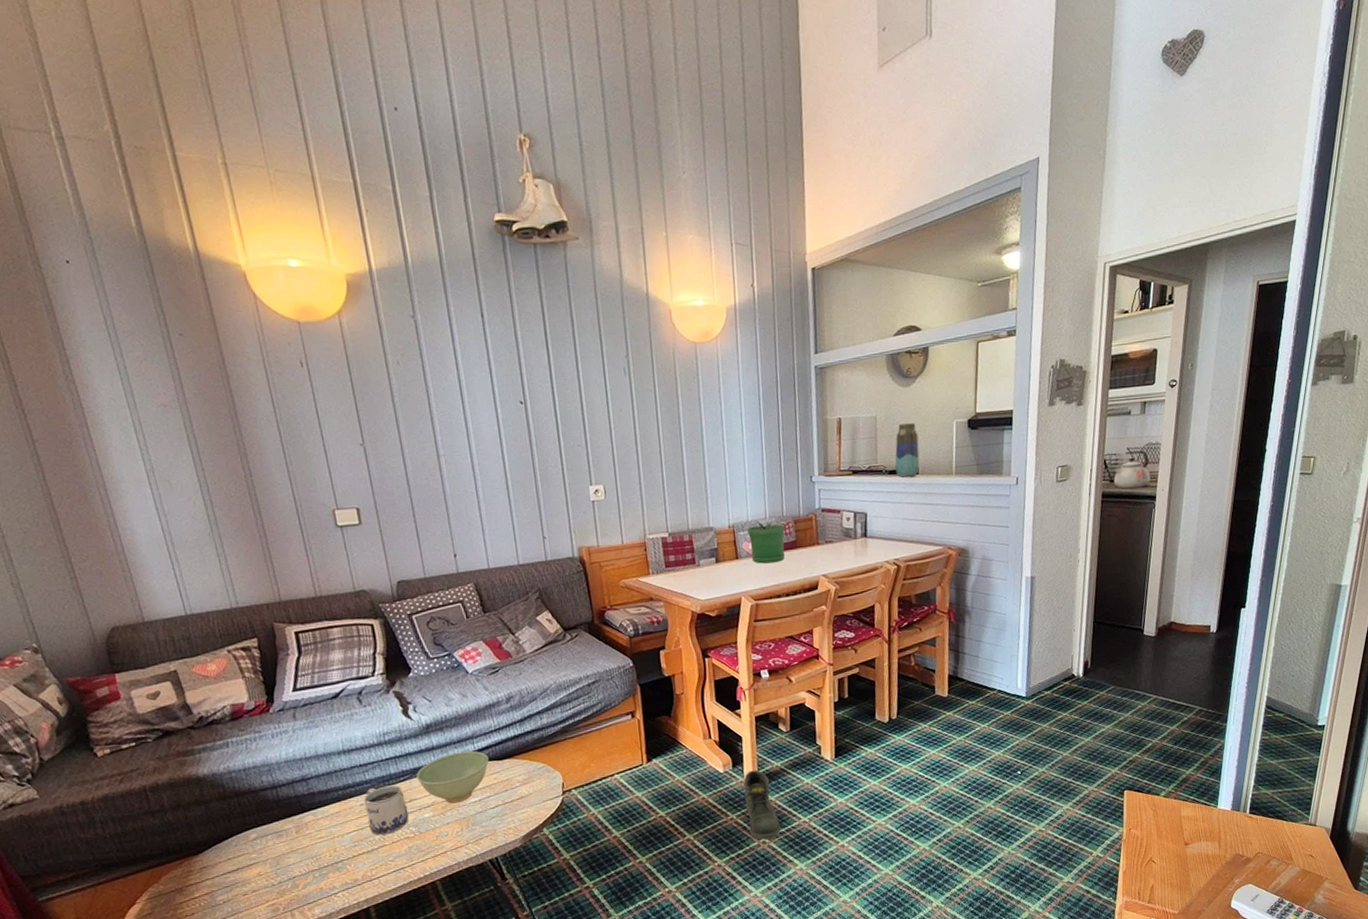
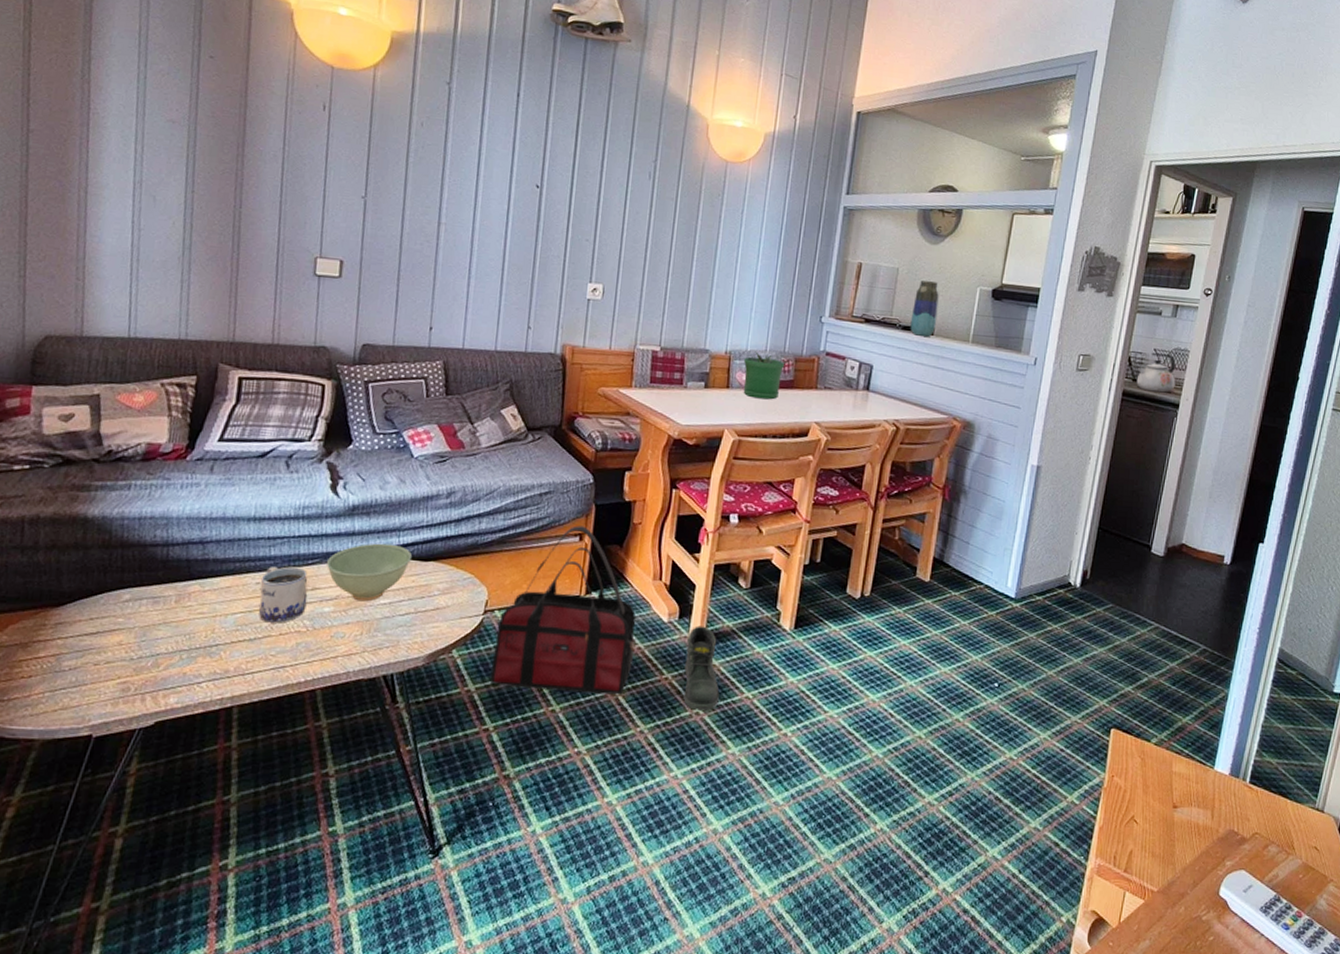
duffel bag: none [576,705,700,850] -> present [490,525,636,695]

